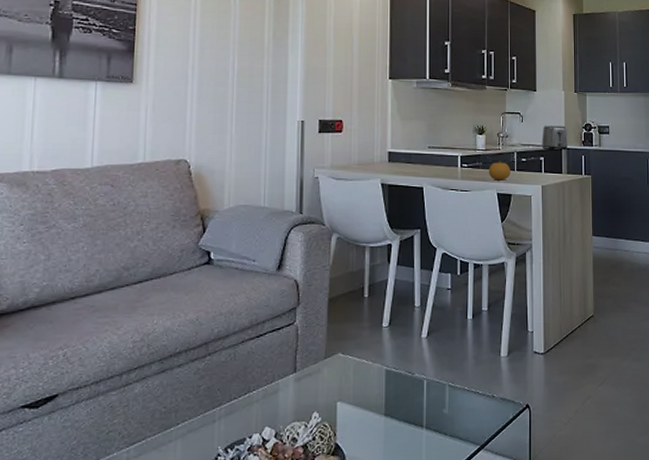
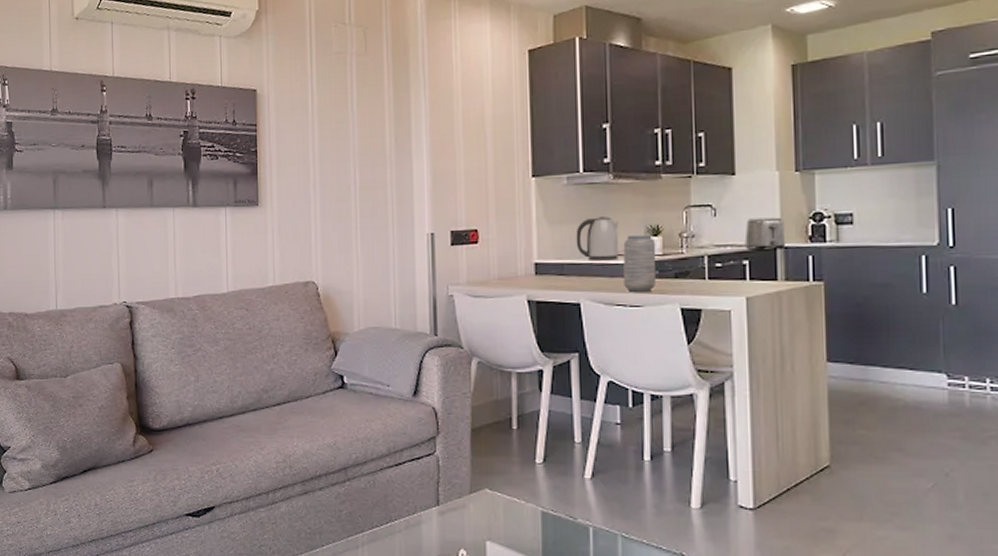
kettle: none [422,115,455,153] -> present [576,215,619,261]
vase: none [457,133,481,179] -> present [623,235,657,292]
fruit: present [488,161,510,181] -> none [667,268,699,292]

